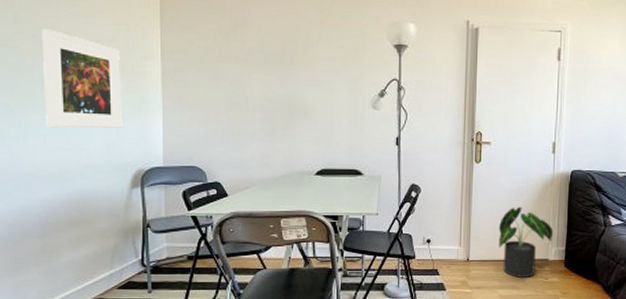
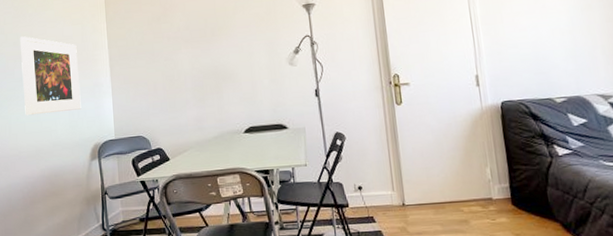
potted plant: present [498,206,554,277] -> none [431,144,493,220]

